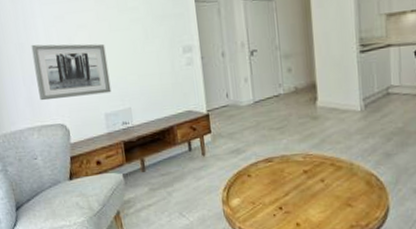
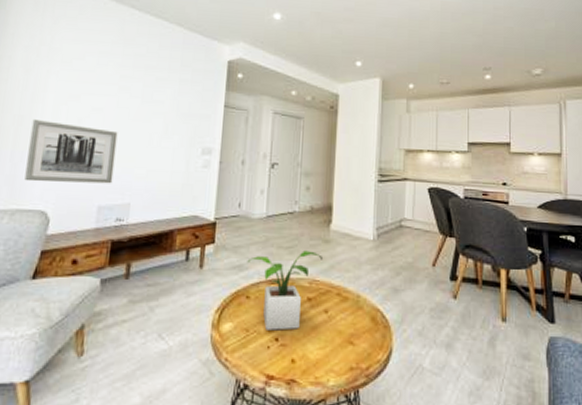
potted plant: none [243,128,314,201] -> present [247,250,324,331]

